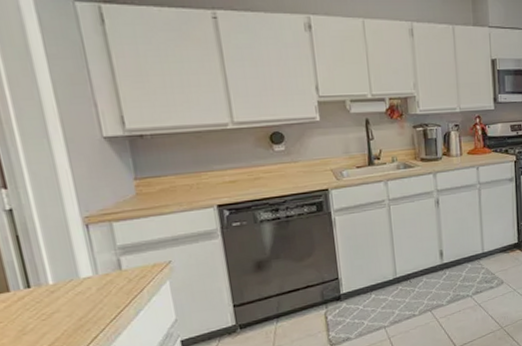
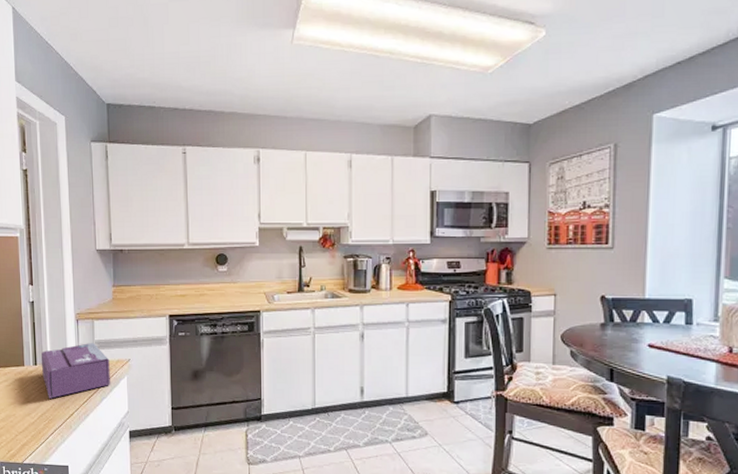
tissue box: none [36,248,147,325] -> present [41,342,110,399]

